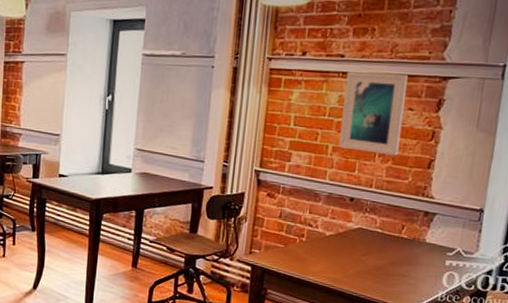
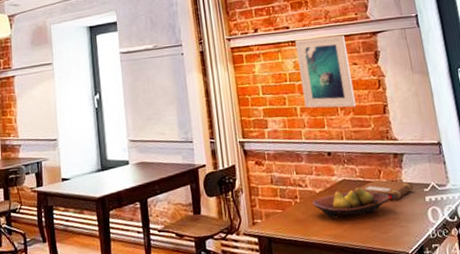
fruit bowl: none [319,237,405,266] -> present [313,187,390,219]
notebook: none [375,234,436,258] -> present [360,179,413,201]

